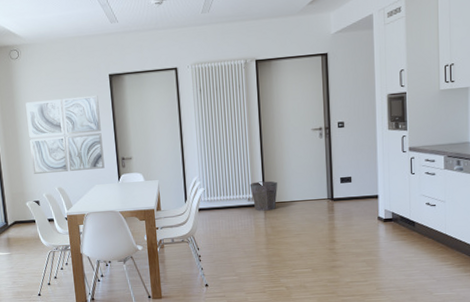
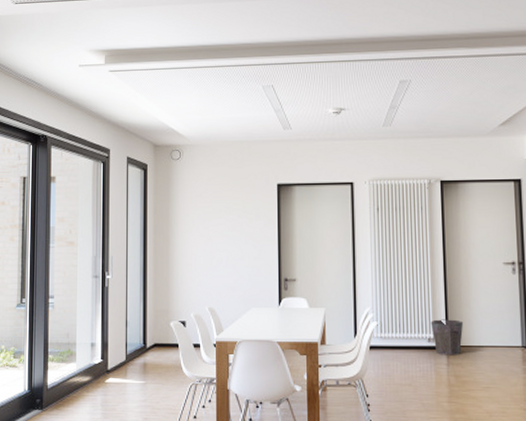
wall art: present [25,95,105,175] -> none [182,205,264,291]

